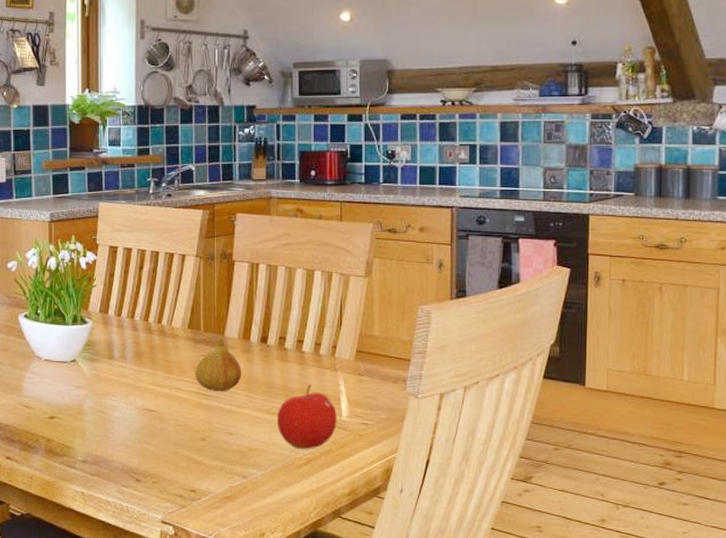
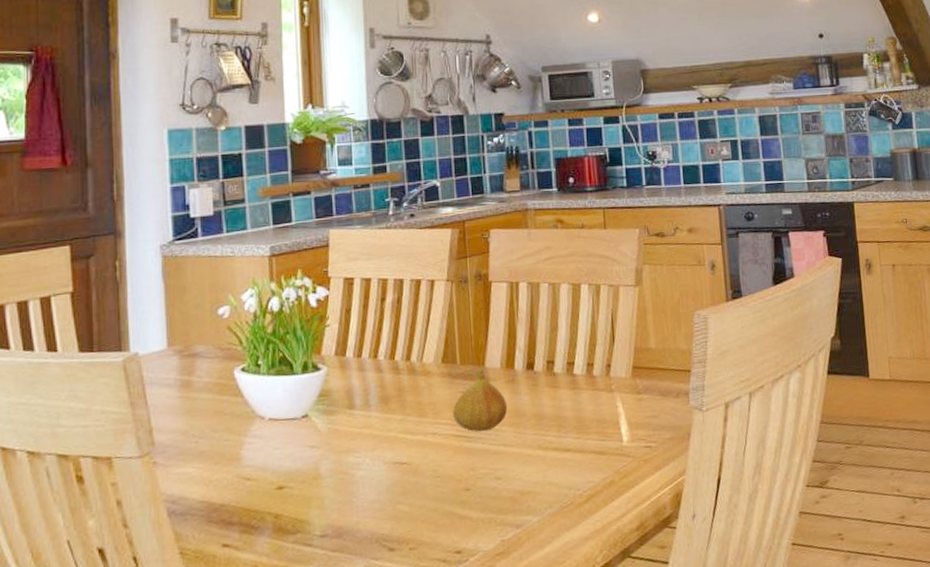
fruit: present [276,384,337,450] -> none [550,410,618,486]

